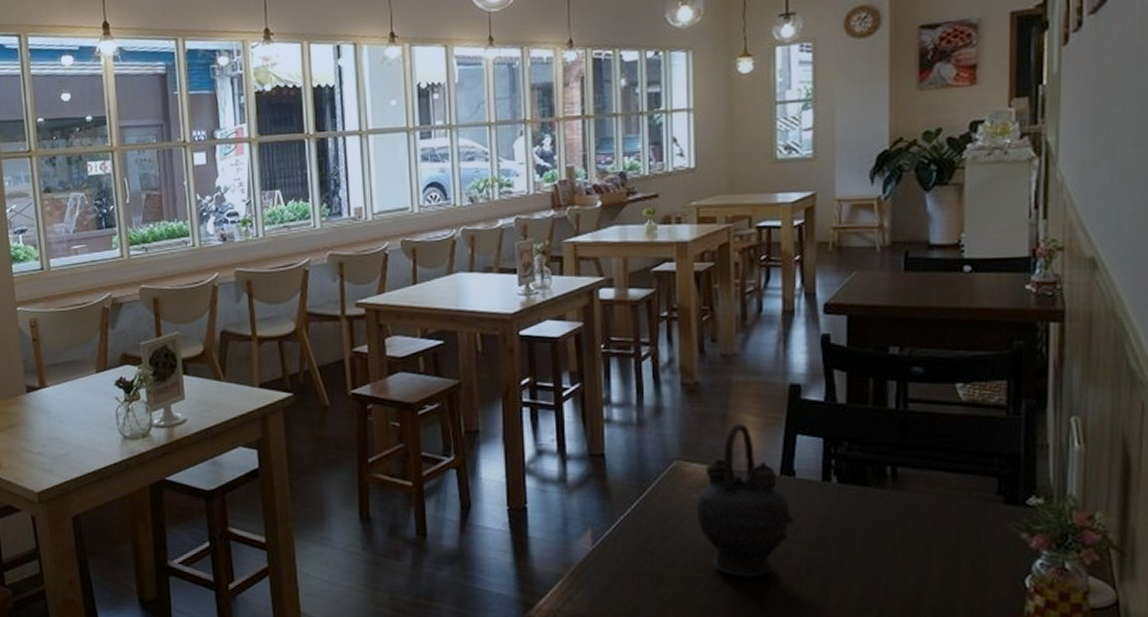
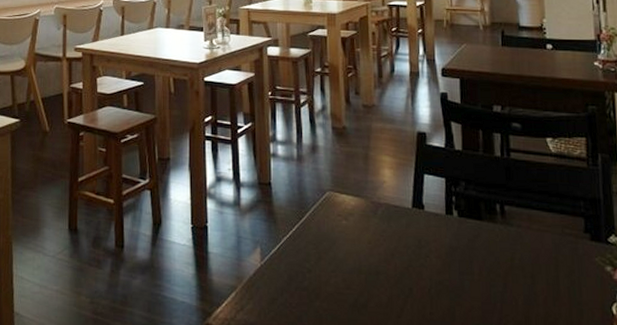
teapot: present [696,423,794,577] -> none [345,162,424,296]

